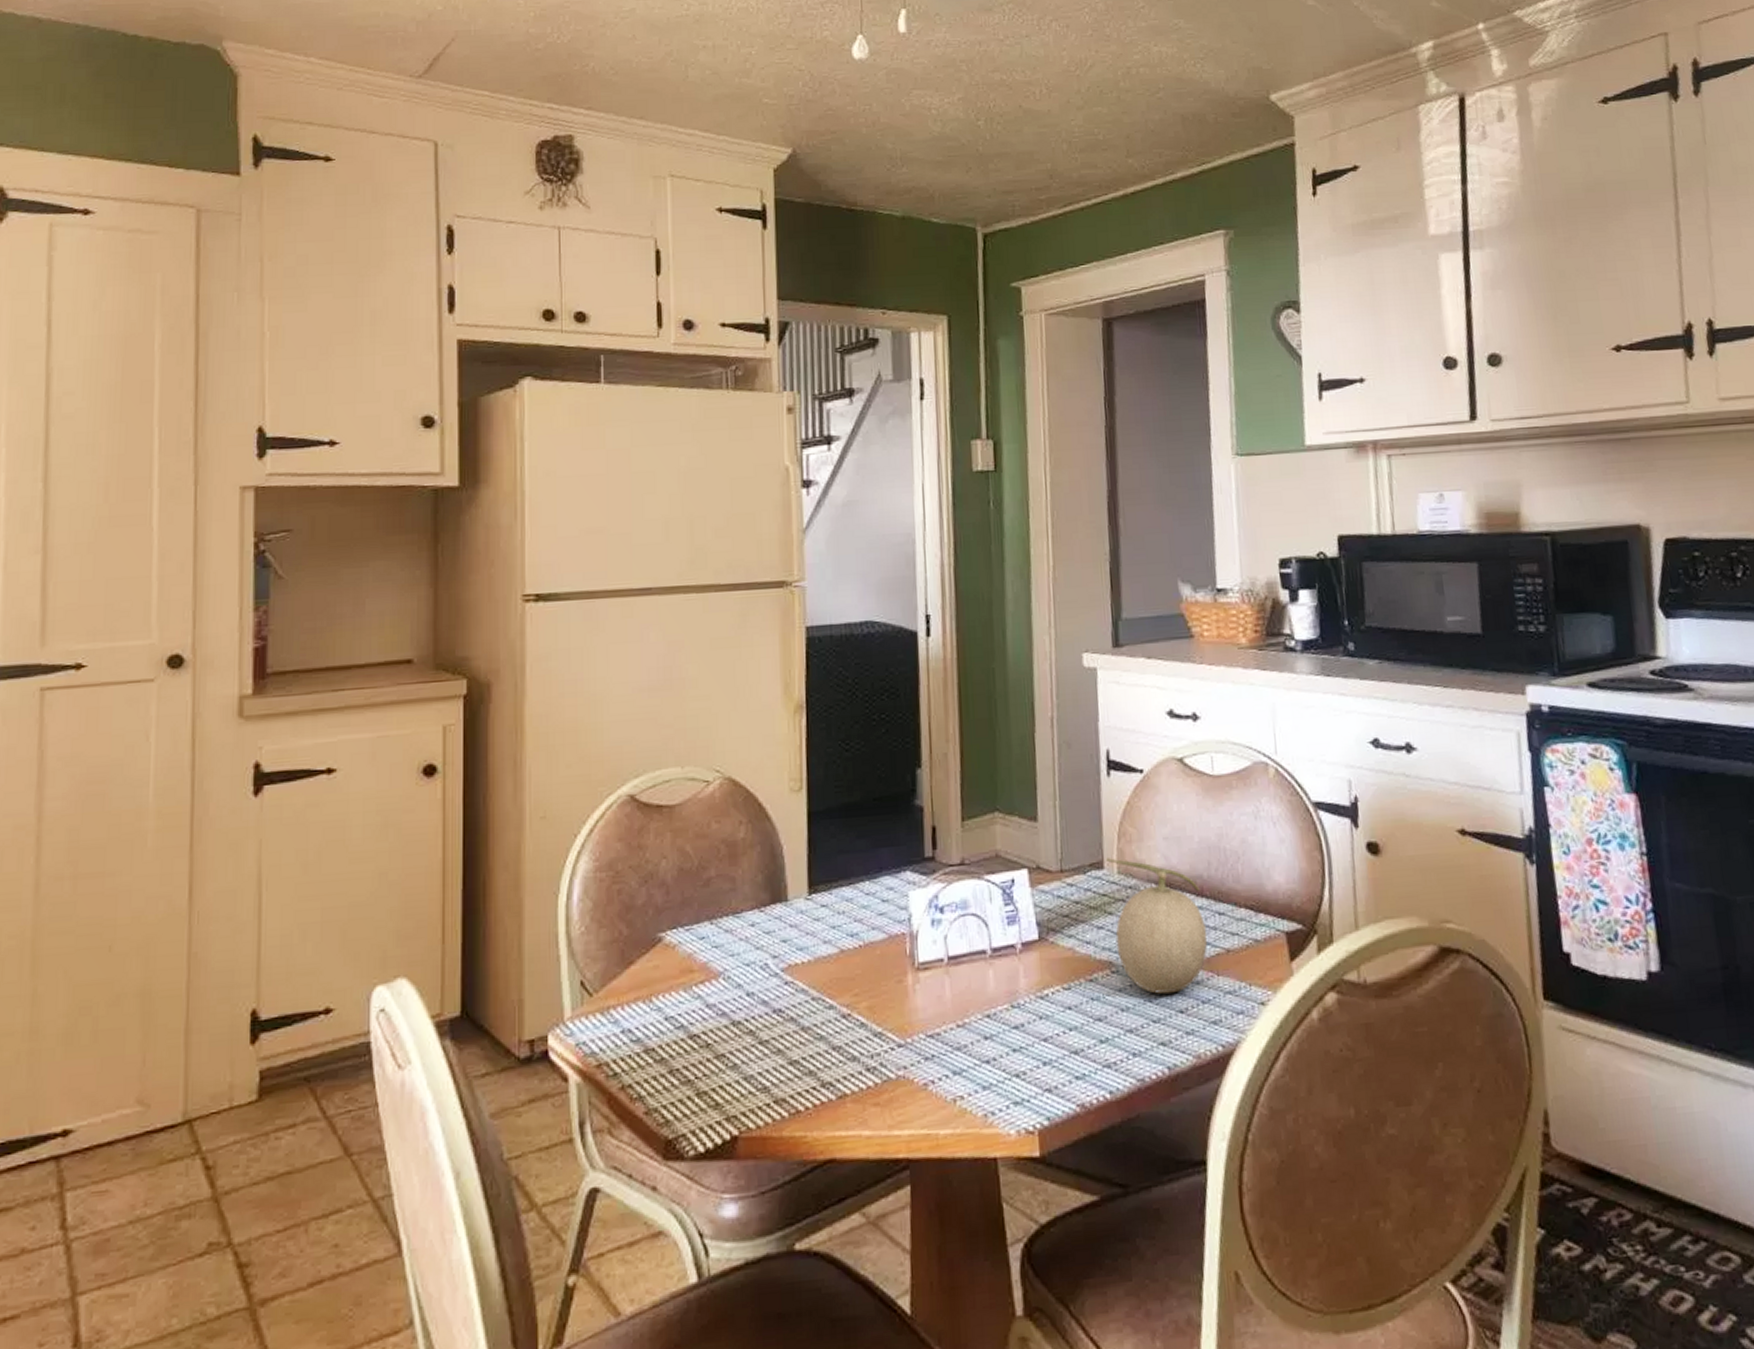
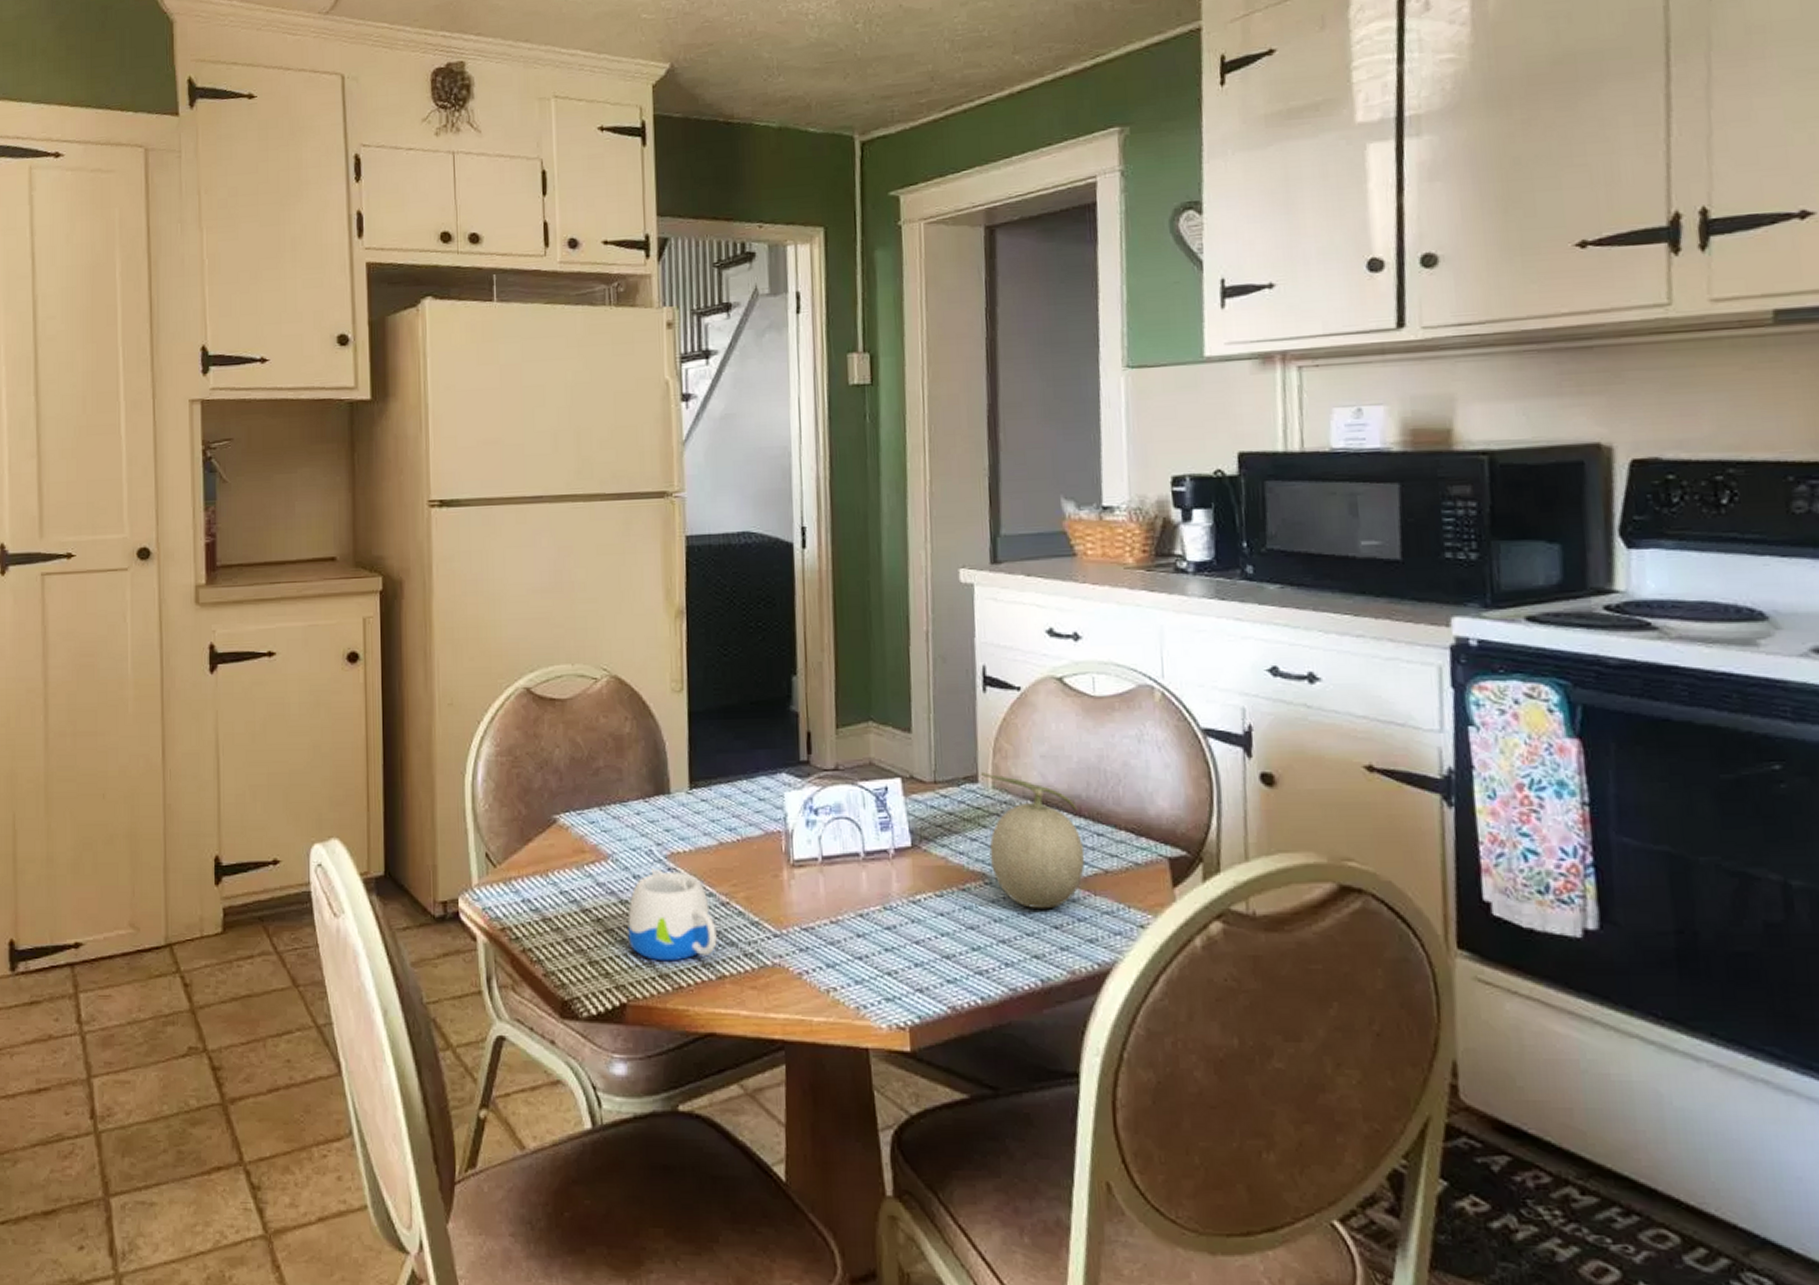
mug: none [740,983,837,1085] -> present [628,868,717,962]

